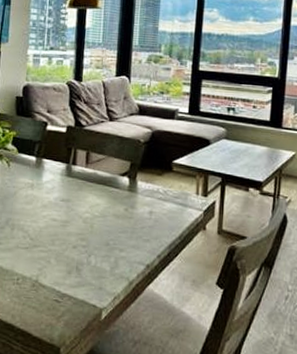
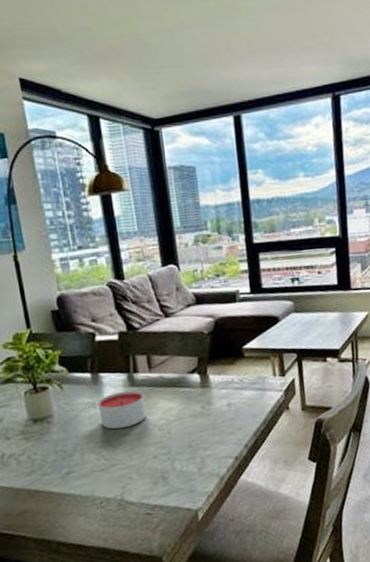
candle: none [35,179,77,214] -> present [97,390,147,429]

